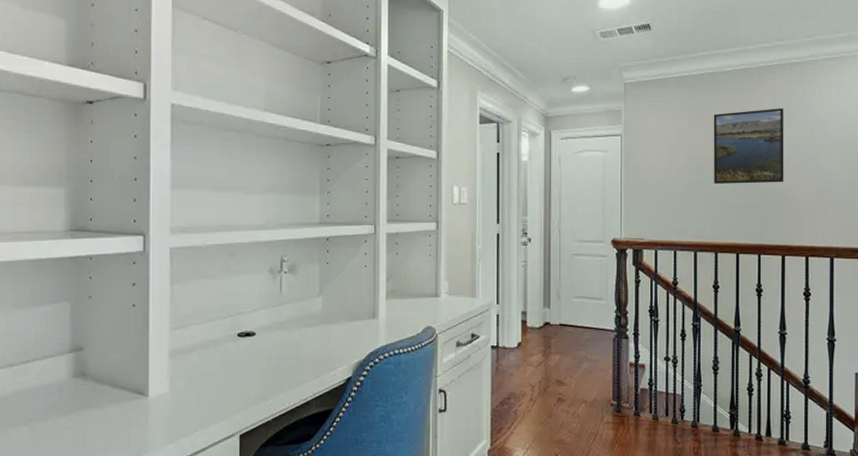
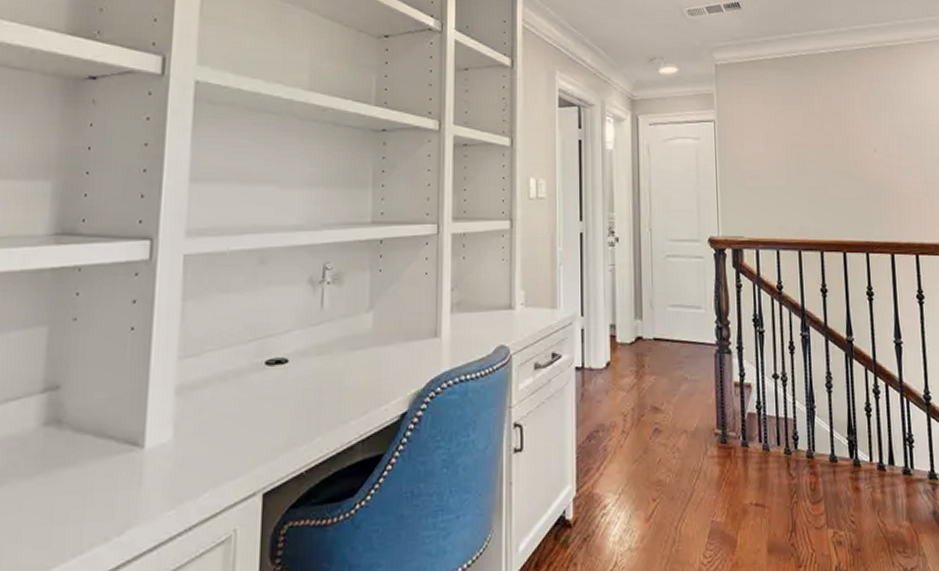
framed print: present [713,108,784,184] -> none [810,93,888,175]

